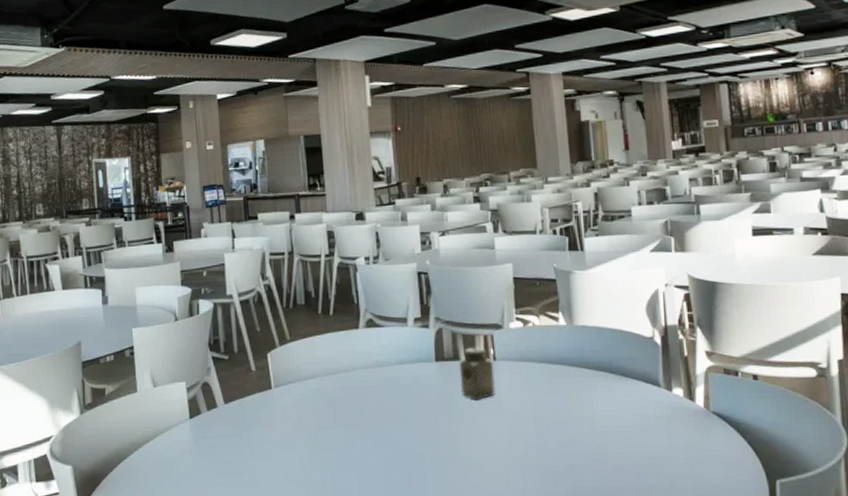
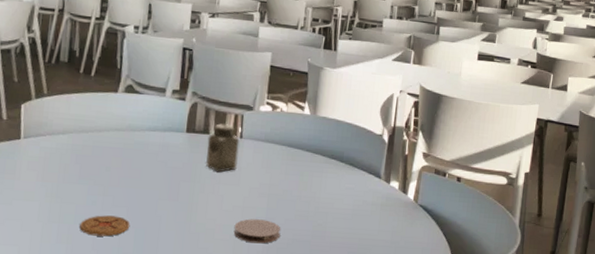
coaster: none [343,458,394,482] -> present [80,215,130,237]
coaster: none [503,447,556,474] -> present [233,219,281,244]

